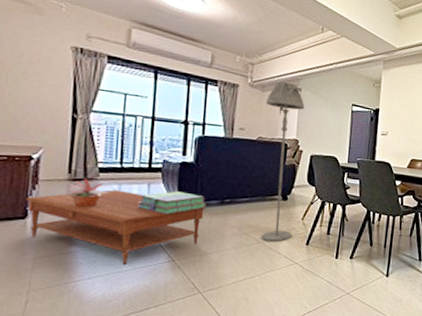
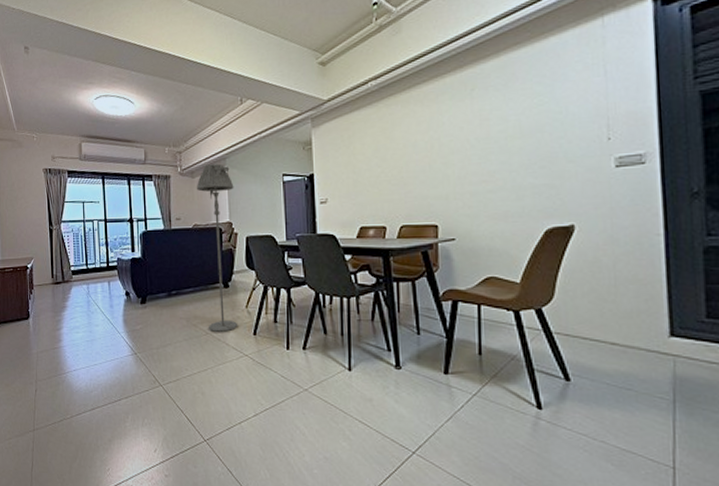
coffee table: present [25,189,206,266] -> none [27,289,157,359]
potted plant: present [66,178,110,208] -> none [51,281,81,308]
stack of books: present [137,191,207,214] -> none [103,287,156,309]

